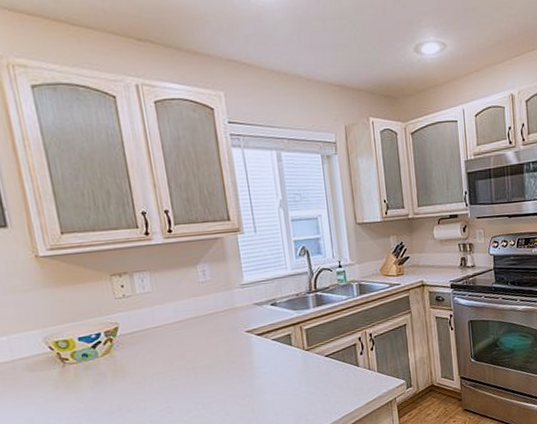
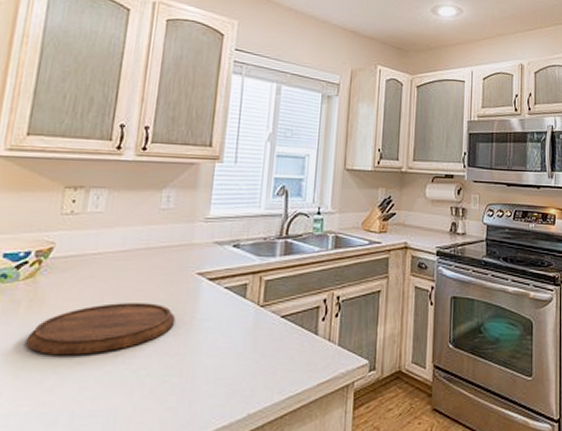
cutting board: none [121,360,238,410] -> present [26,303,176,356]

